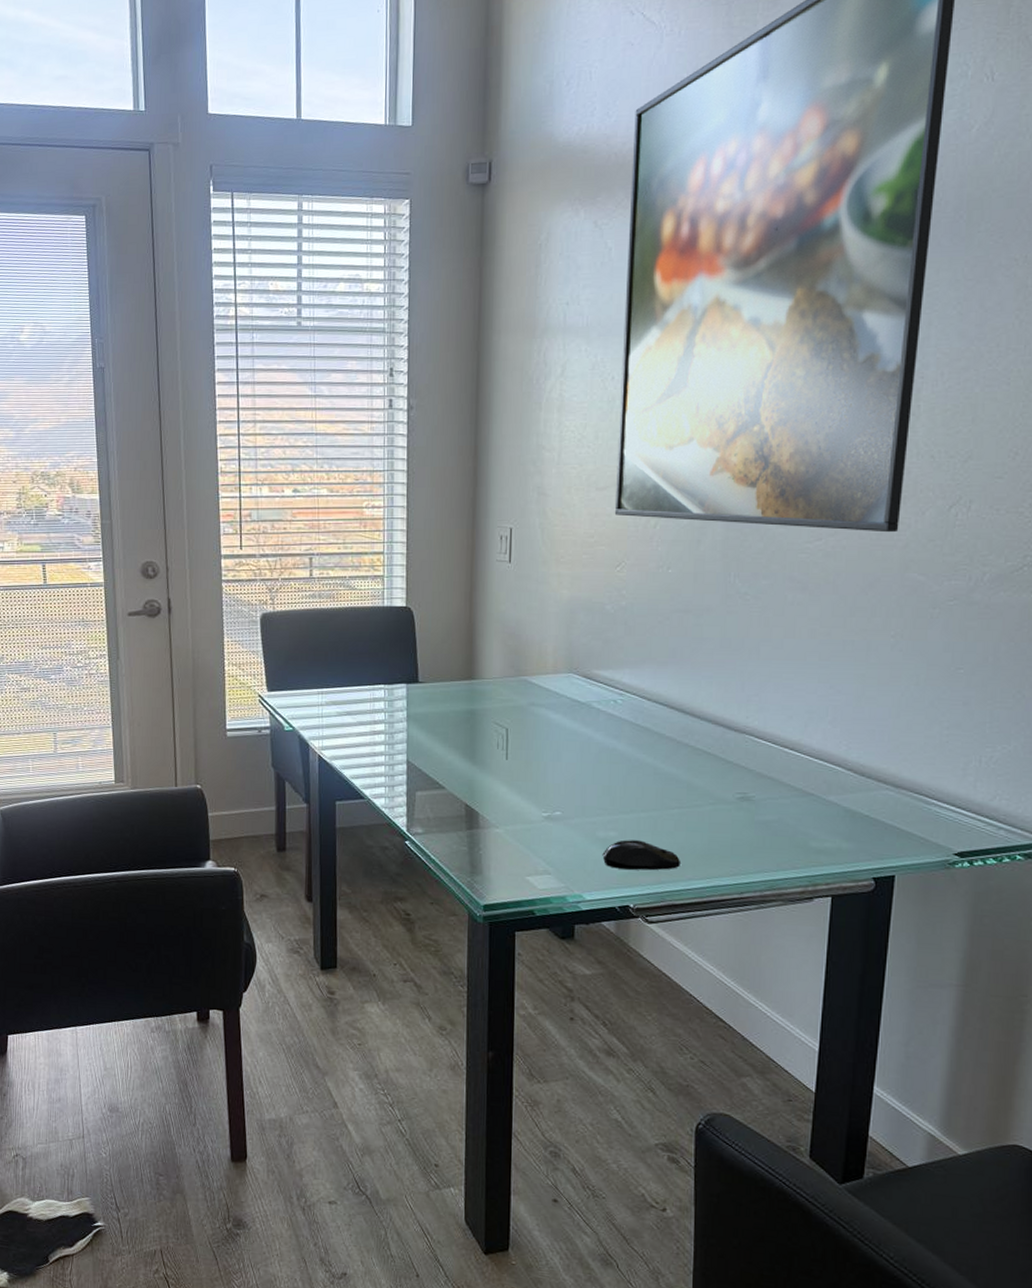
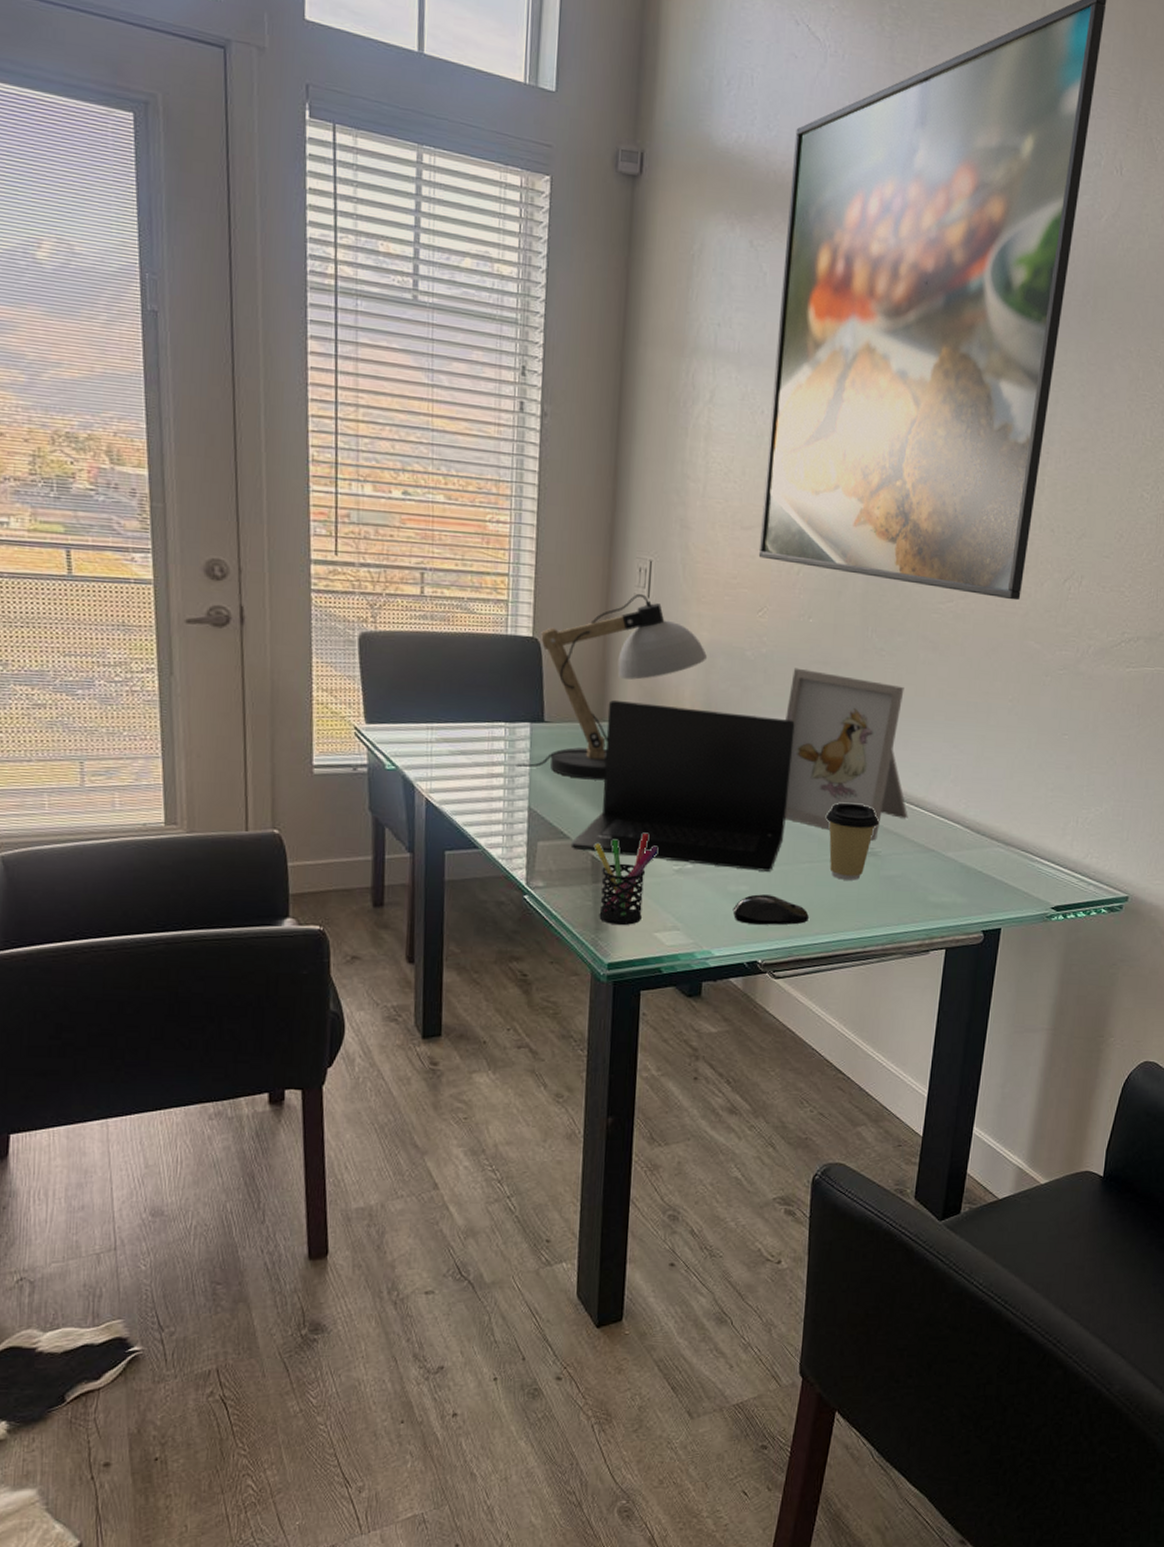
desk lamp: none [395,559,569,734] -> present [516,593,708,781]
laptop: none [446,658,658,818] -> present [570,699,795,872]
pen holder: none [468,783,528,870] -> present [595,834,658,926]
picture frame: none [648,618,783,786] -> present [784,667,908,841]
coffee cup: none [695,748,751,826] -> present [826,802,879,881]

